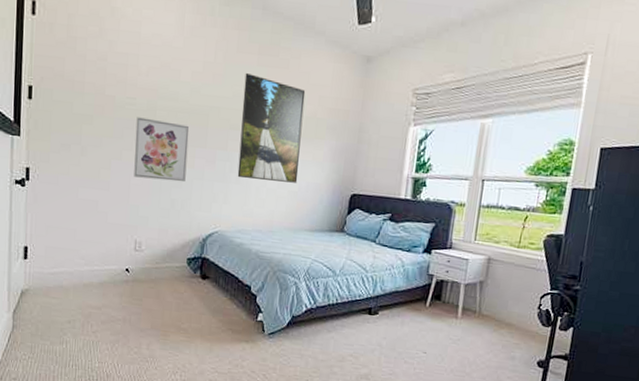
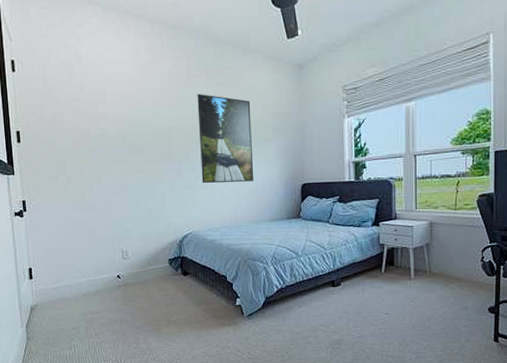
wall art: present [134,117,190,182] -> none [110,144,158,196]

